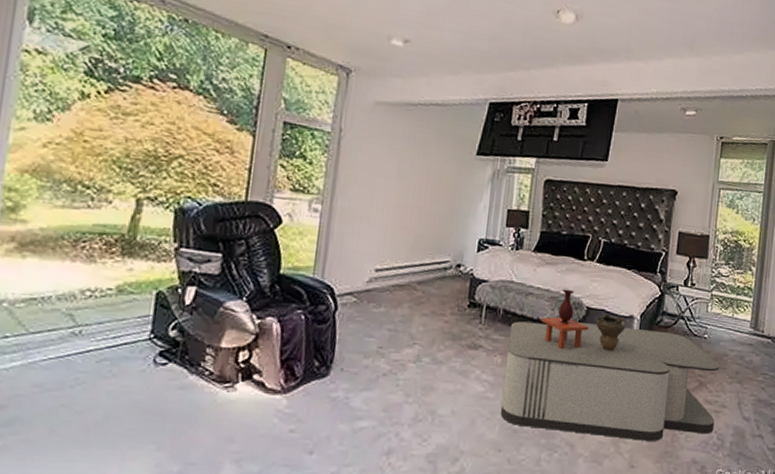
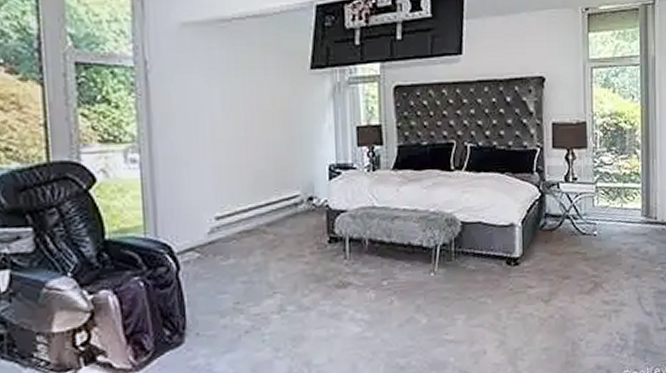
coffee table: present [500,321,720,441] -> none [379,235,615,362]
vase: present [541,289,589,349] -> none [413,205,467,272]
decorative bowl: present [595,314,626,352] -> none [472,226,507,266]

